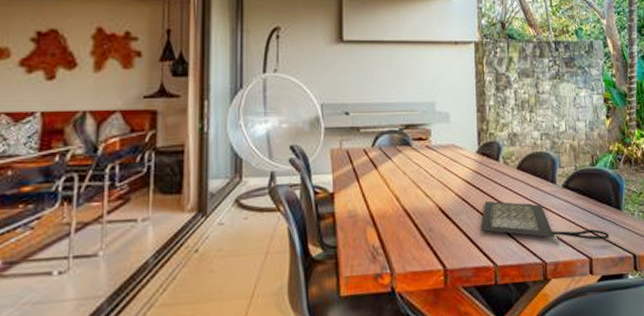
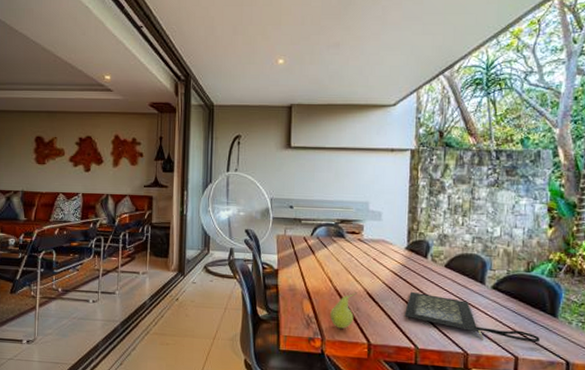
fruit: none [399,209,429,257] -> present [330,292,357,329]

